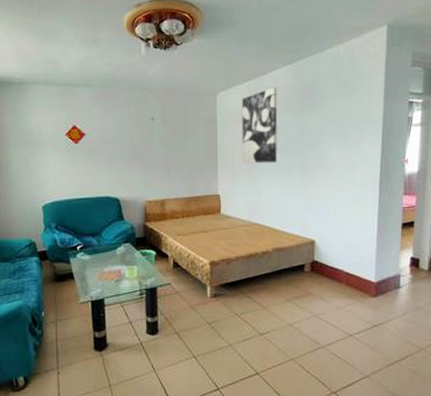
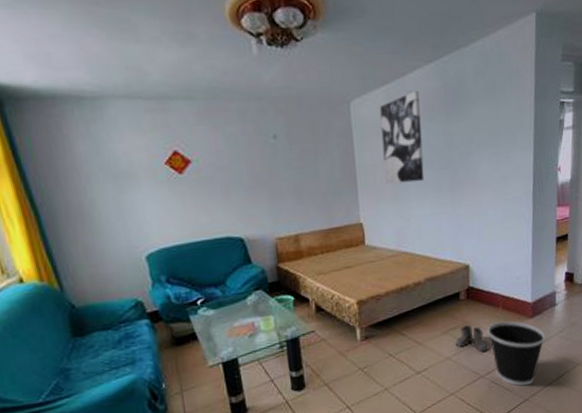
boots: none [298,295,331,324] -> present [455,324,489,353]
wastebasket: none [329,297,388,363] -> present [487,321,545,386]

